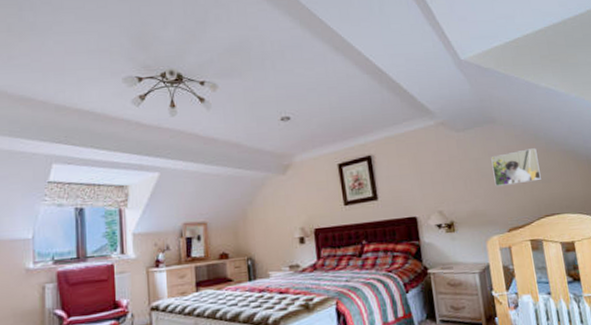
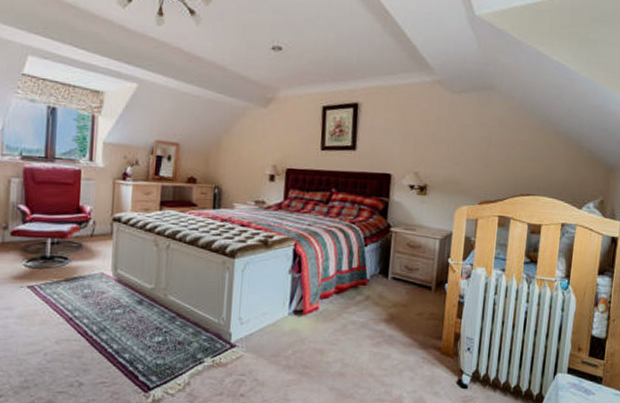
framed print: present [491,148,541,187] -> none [478,123,529,159]

